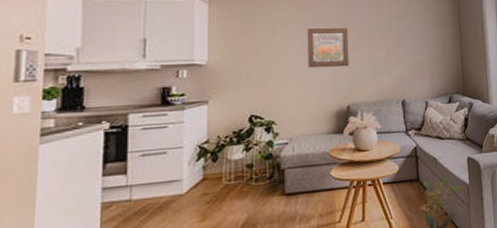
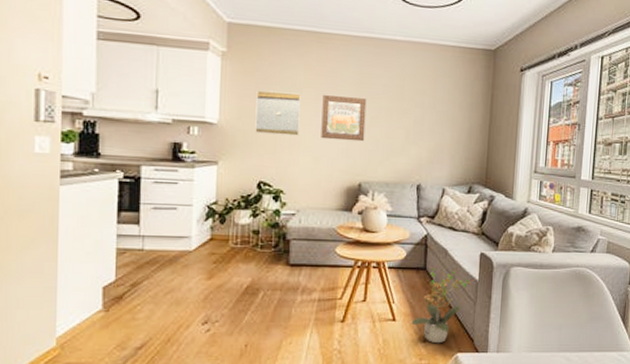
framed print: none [244,29,287,70] -> present [255,90,301,136]

